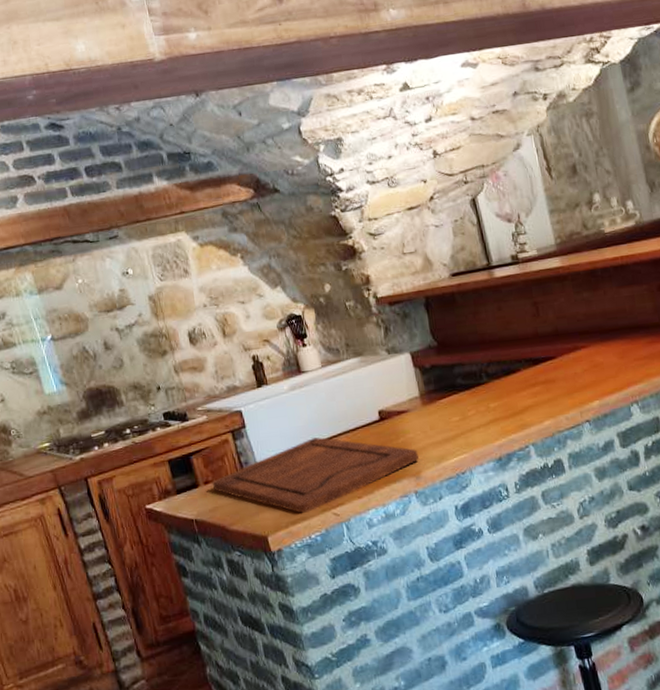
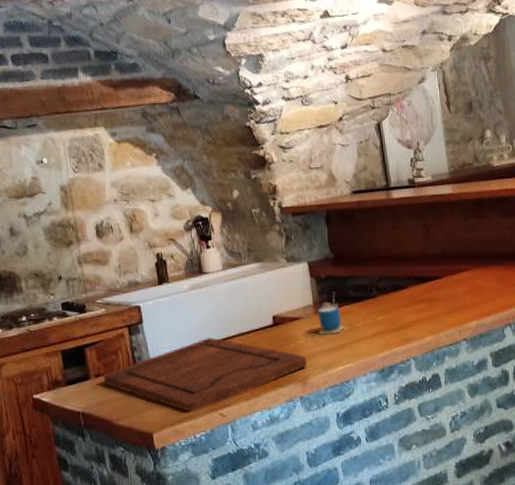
cup: none [425,381,456,428] -> present [318,292,345,336]

